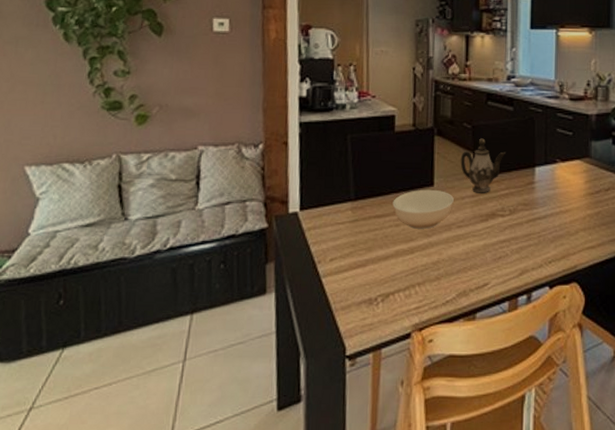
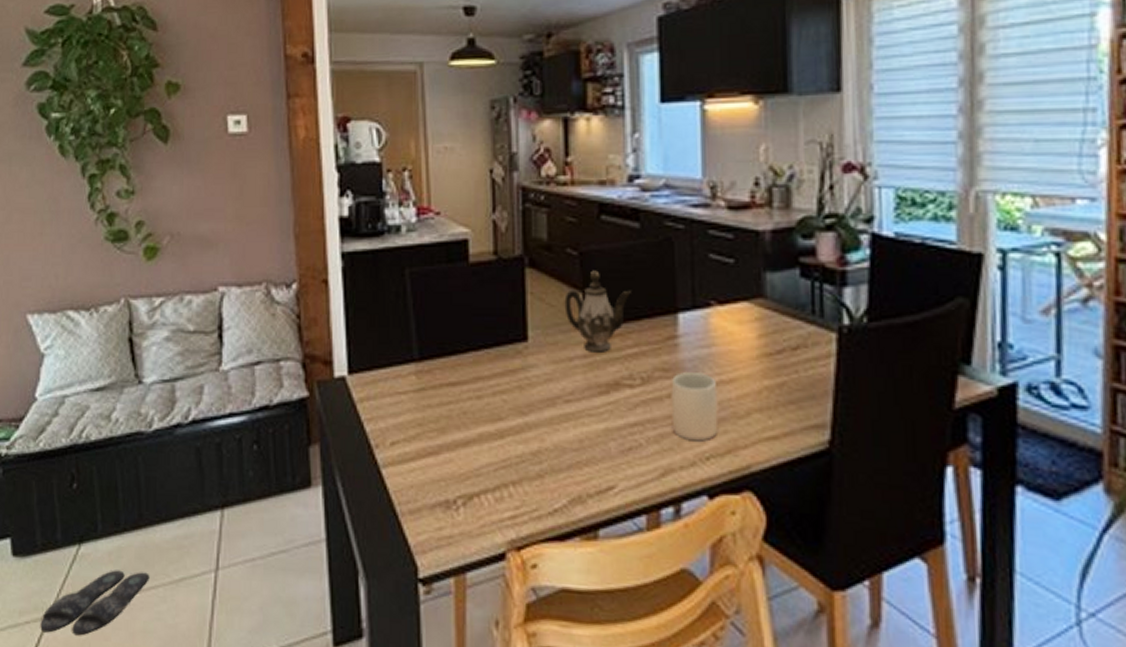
slippers: none [21,367,125,422] -> present [40,570,150,636]
bowl: present [392,189,454,229] -> none [471,346,557,403]
mug: none [528,206,558,251] -> present [671,372,719,442]

